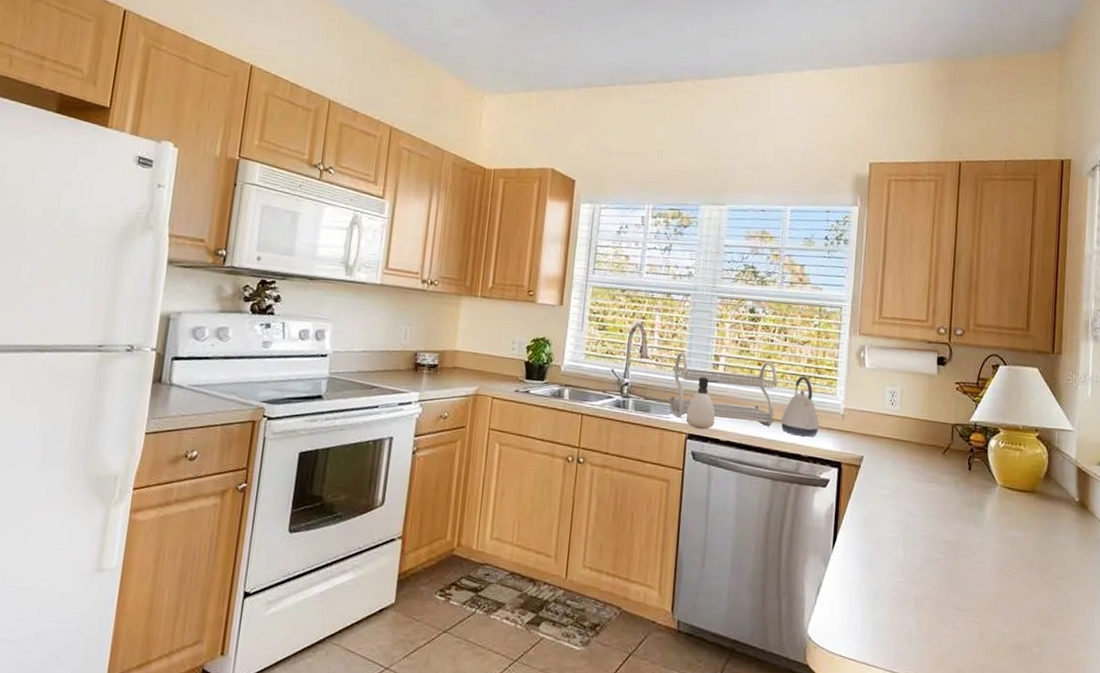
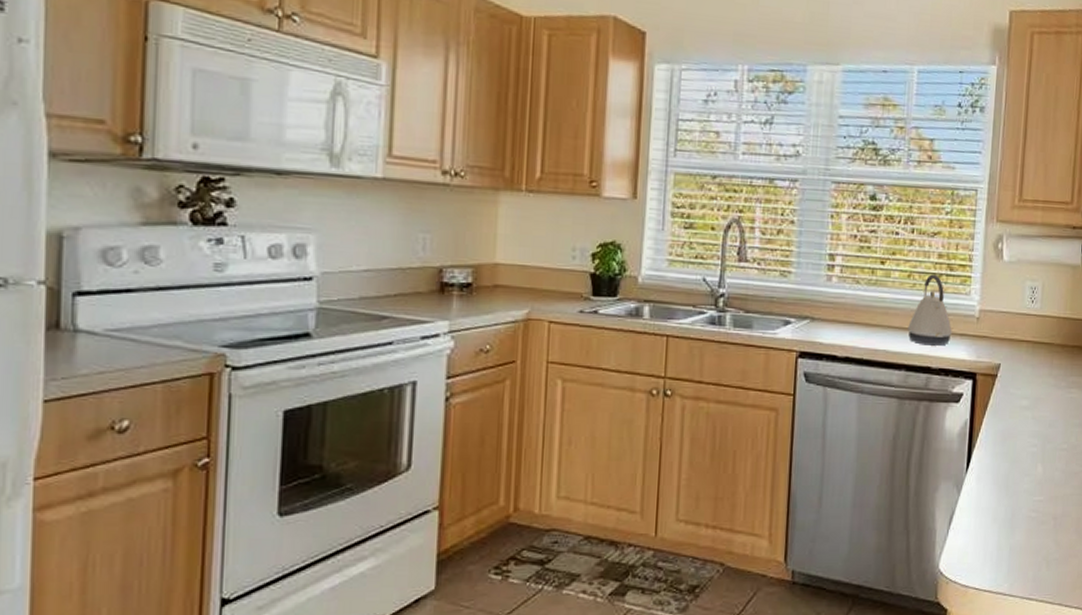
dish rack: present [668,351,779,427] -> none [774,251,905,337]
soap dispenser: present [685,376,719,430] -> none [796,281,834,346]

